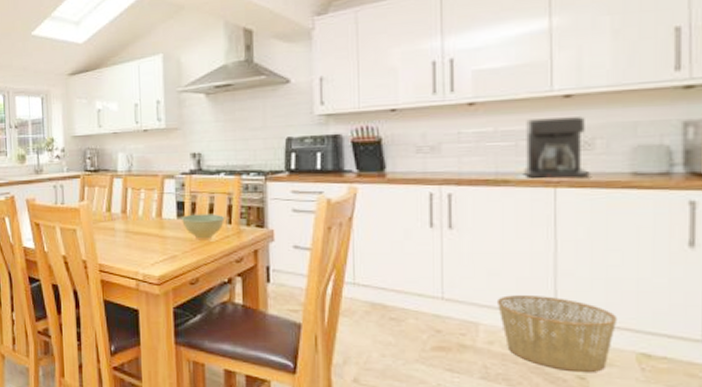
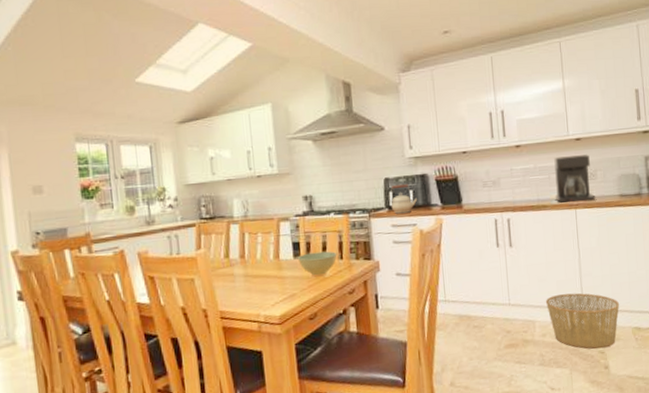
kettle: none [290,144,327,179] -> present [389,183,418,214]

